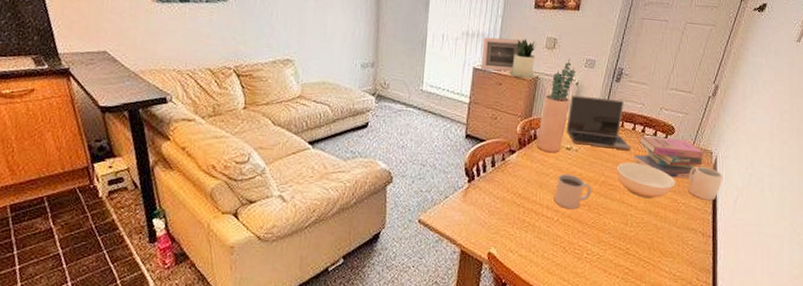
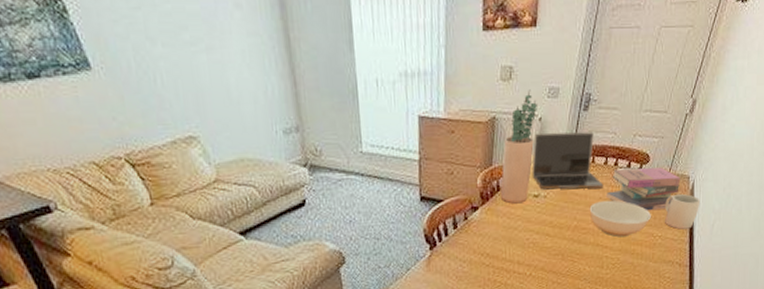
picture frame: present [481,37,524,72] -> none [425,74,474,117]
planter: present [509,38,536,79] -> none [461,70,491,122]
mug: present [554,174,593,210] -> none [524,224,565,262]

